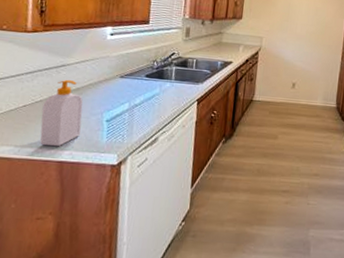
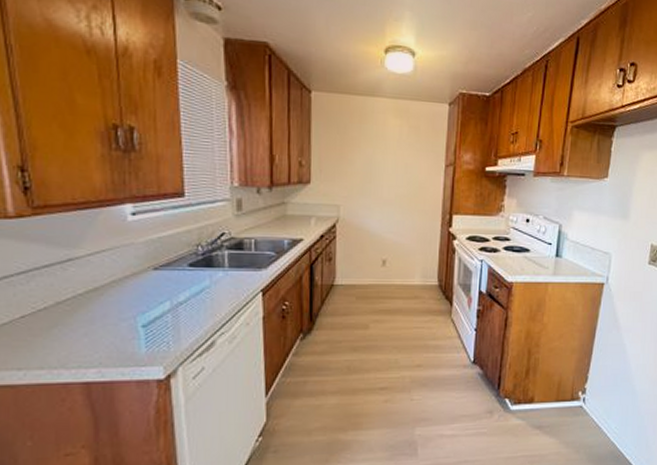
soap bottle: present [40,79,83,147] -> none [49,277,110,365]

